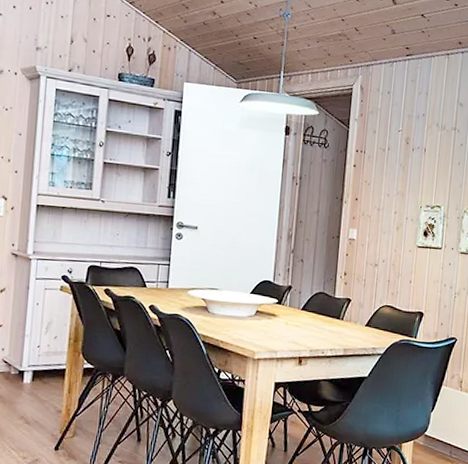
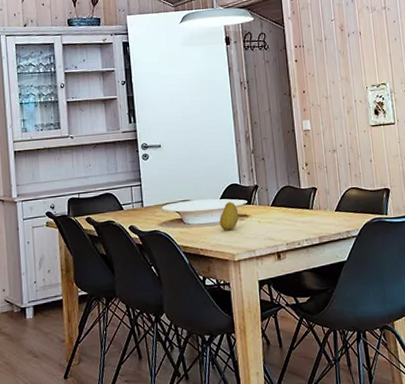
fruit: none [245,298,267,327] -> present [219,202,239,231]

